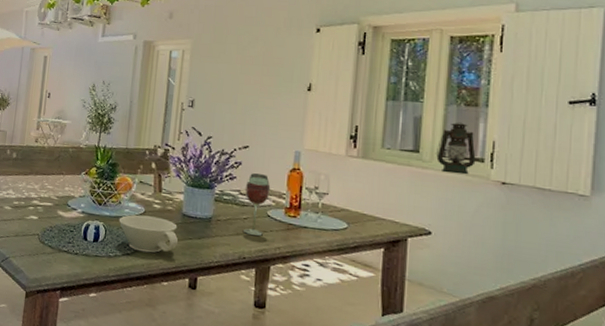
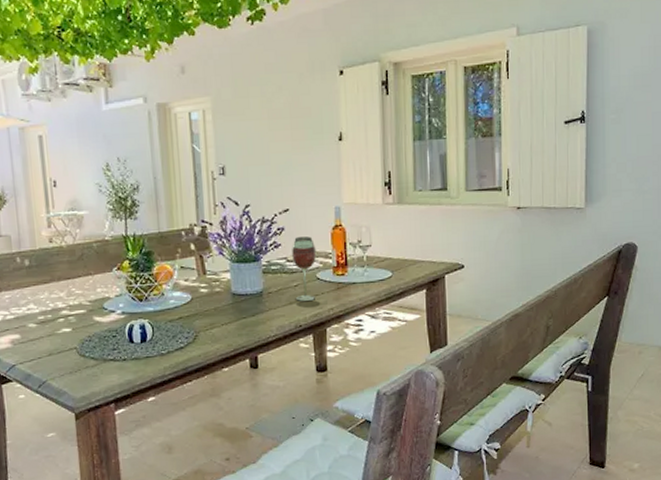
cup: present [118,214,179,253] -> none [165,302,233,342]
lantern: present [436,122,476,175] -> none [462,154,495,206]

